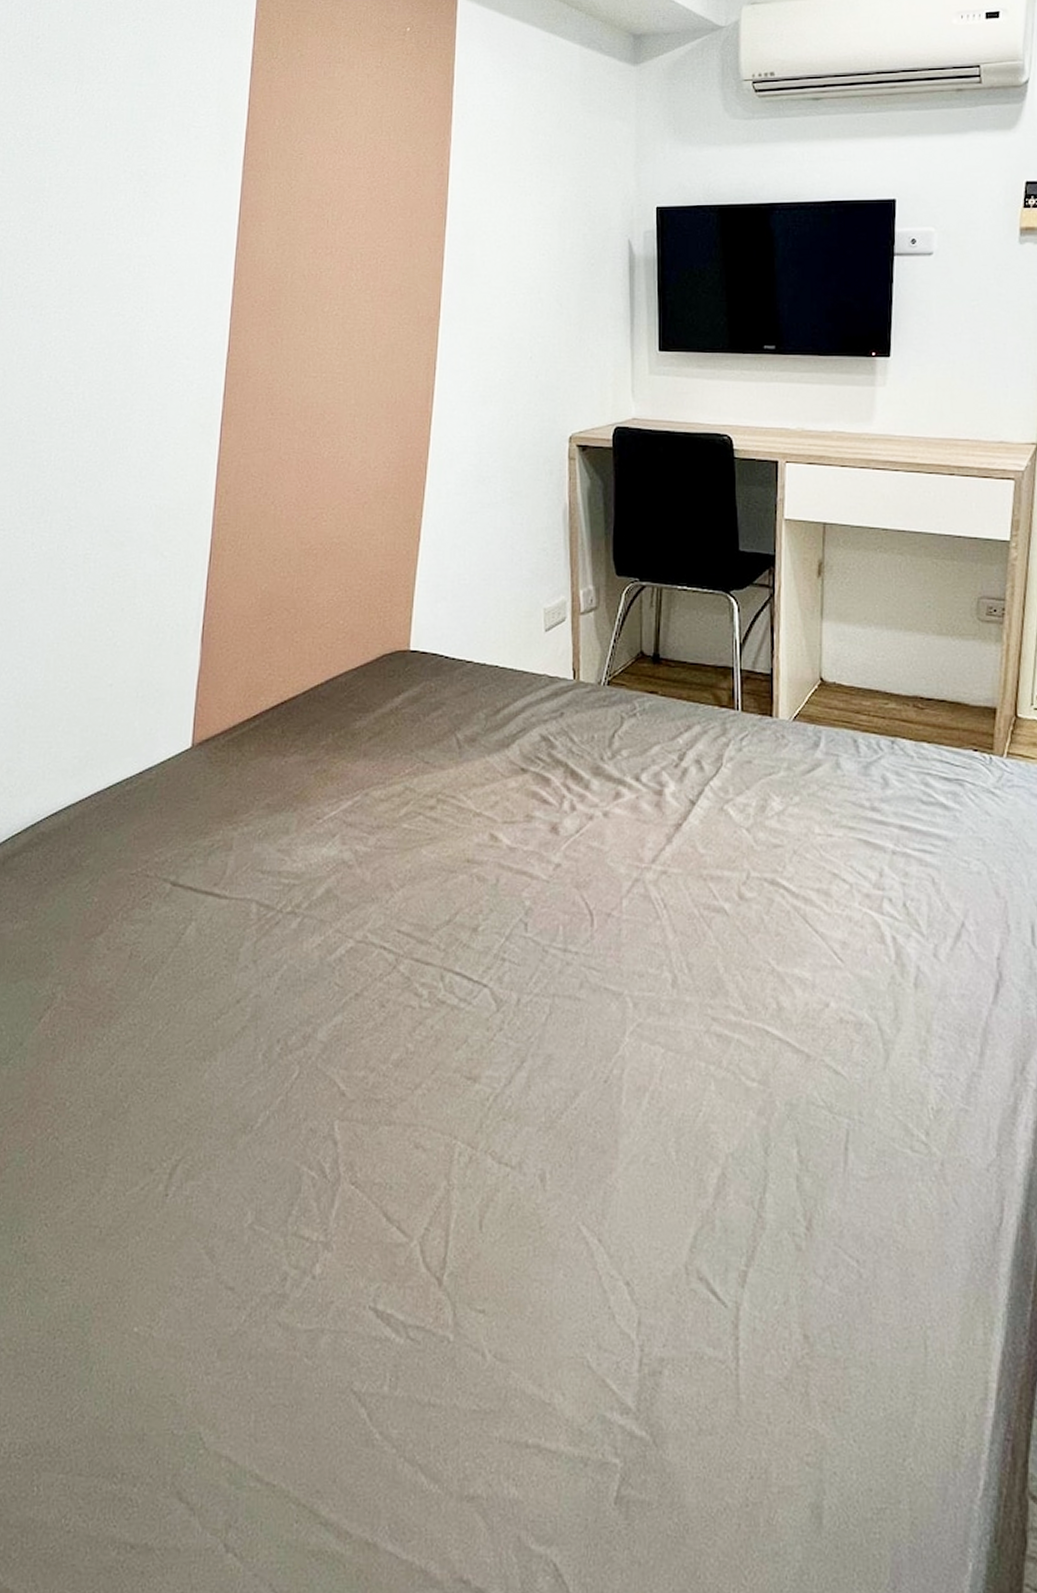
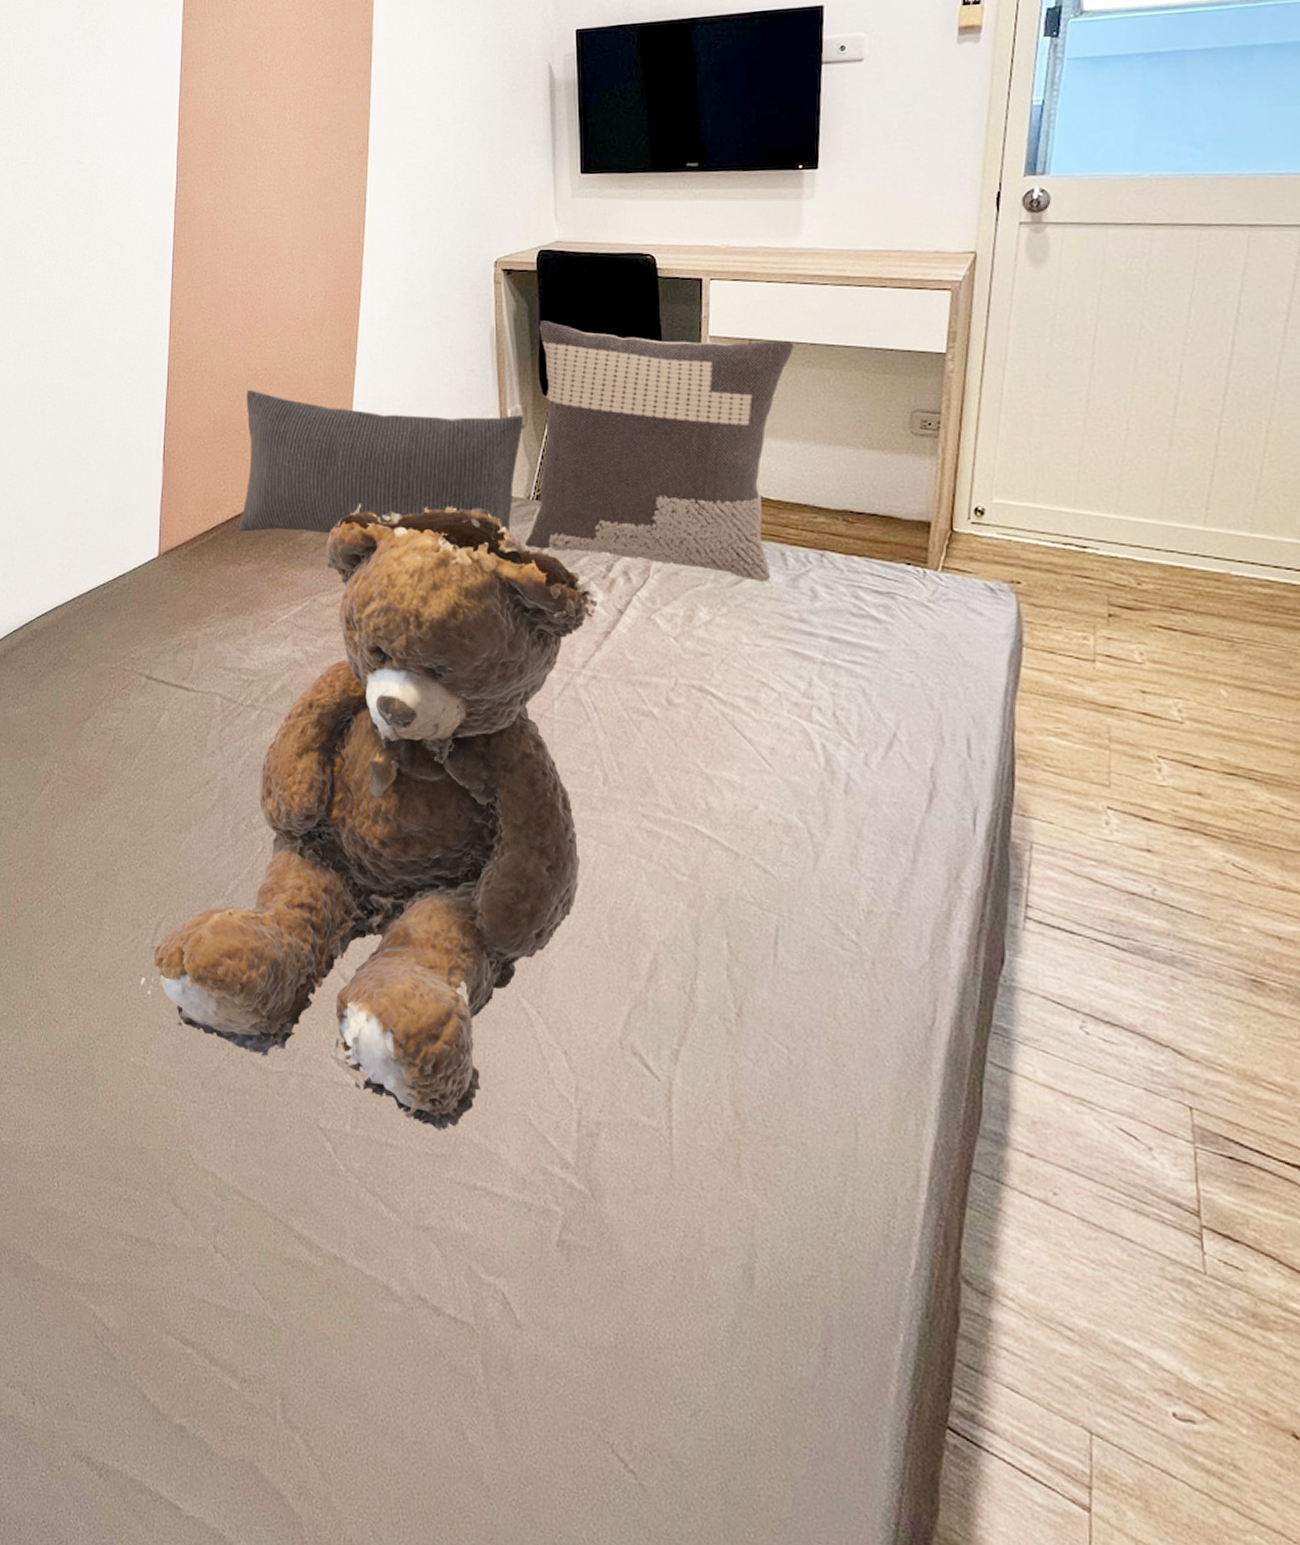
teddy bear: none [149,689,670,1383] -> present [140,504,598,1130]
pillow: none [284,566,597,722] -> present [238,390,524,534]
pillow: none [594,499,867,771] -> present [524,321,794,583]

